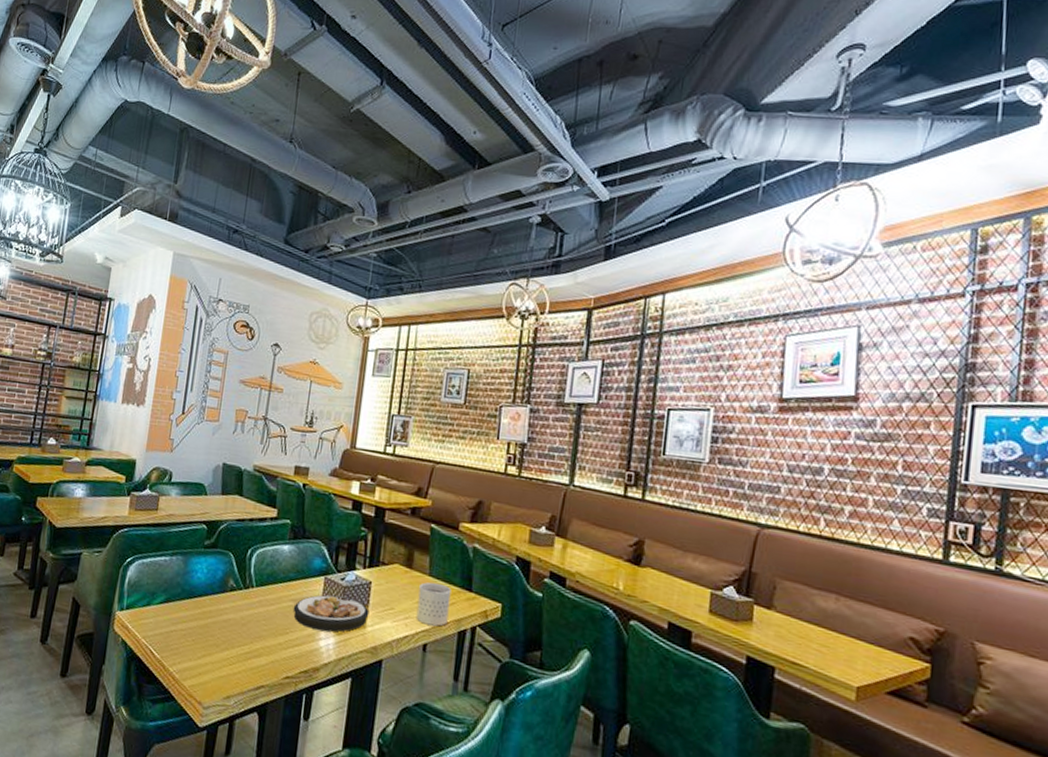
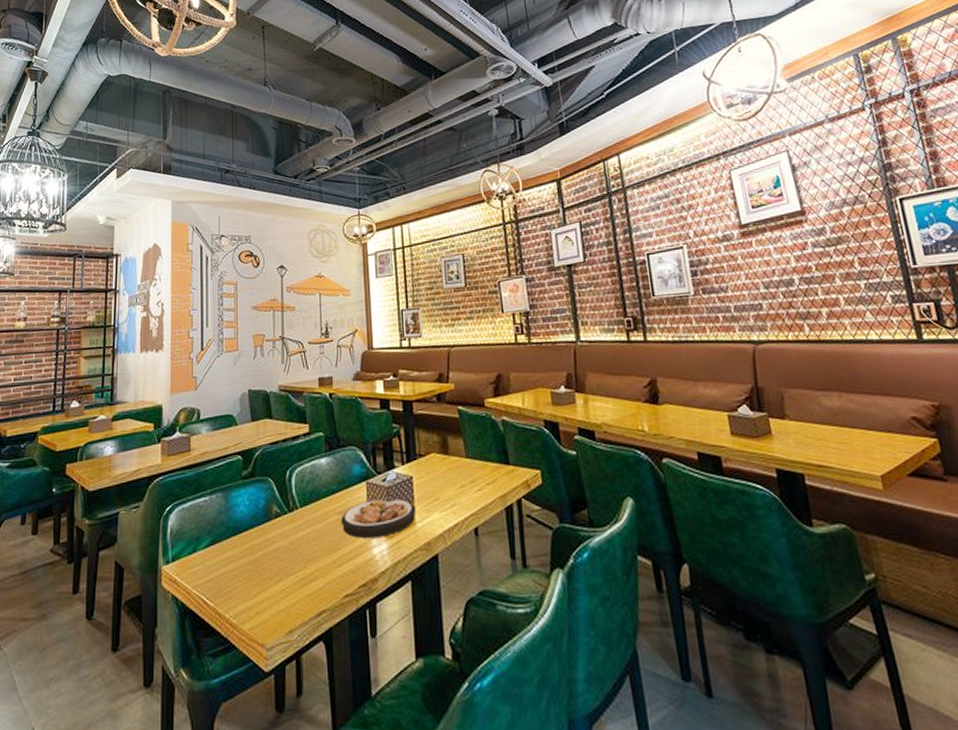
mug: present [416,582,452,627] -> none [459,463,493,508]

